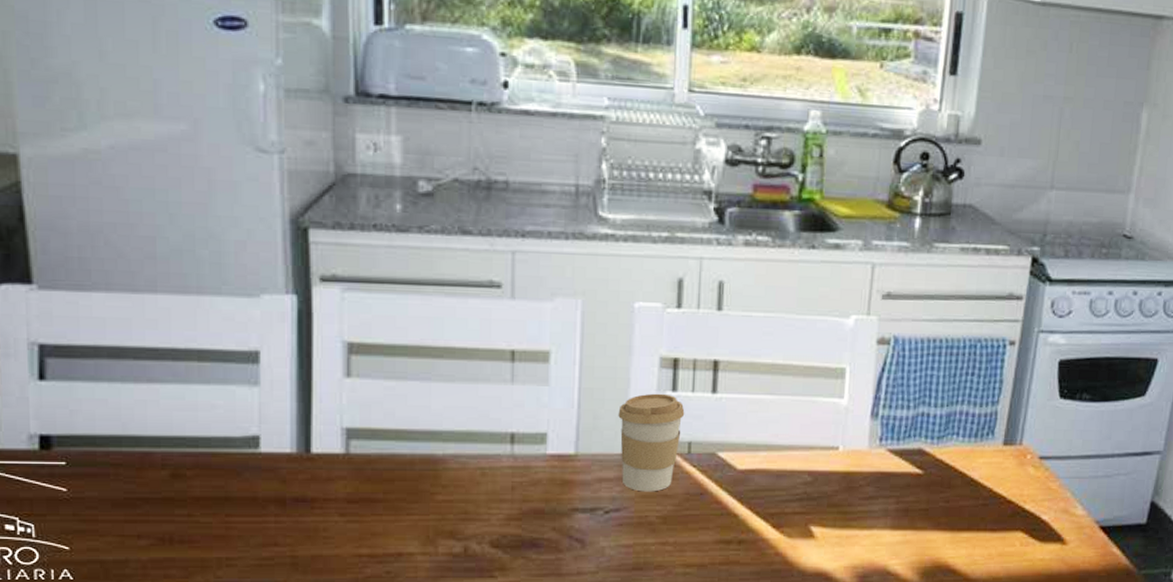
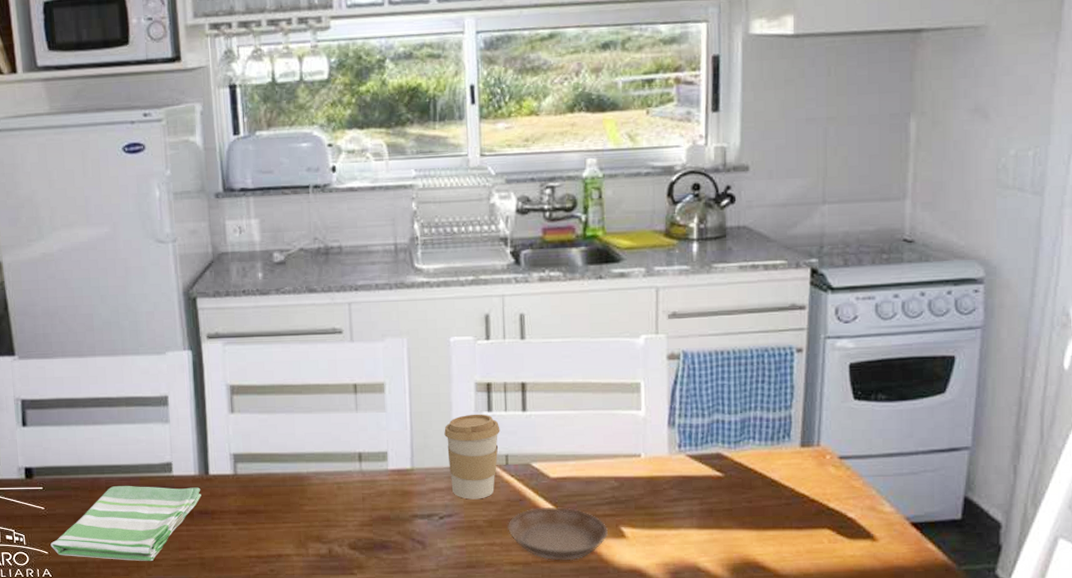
dish towel: none [73,462,298,560] -> present [50,485,201,561]
saucer: none [684,502,797,563] -> present [508,506,609,561]

